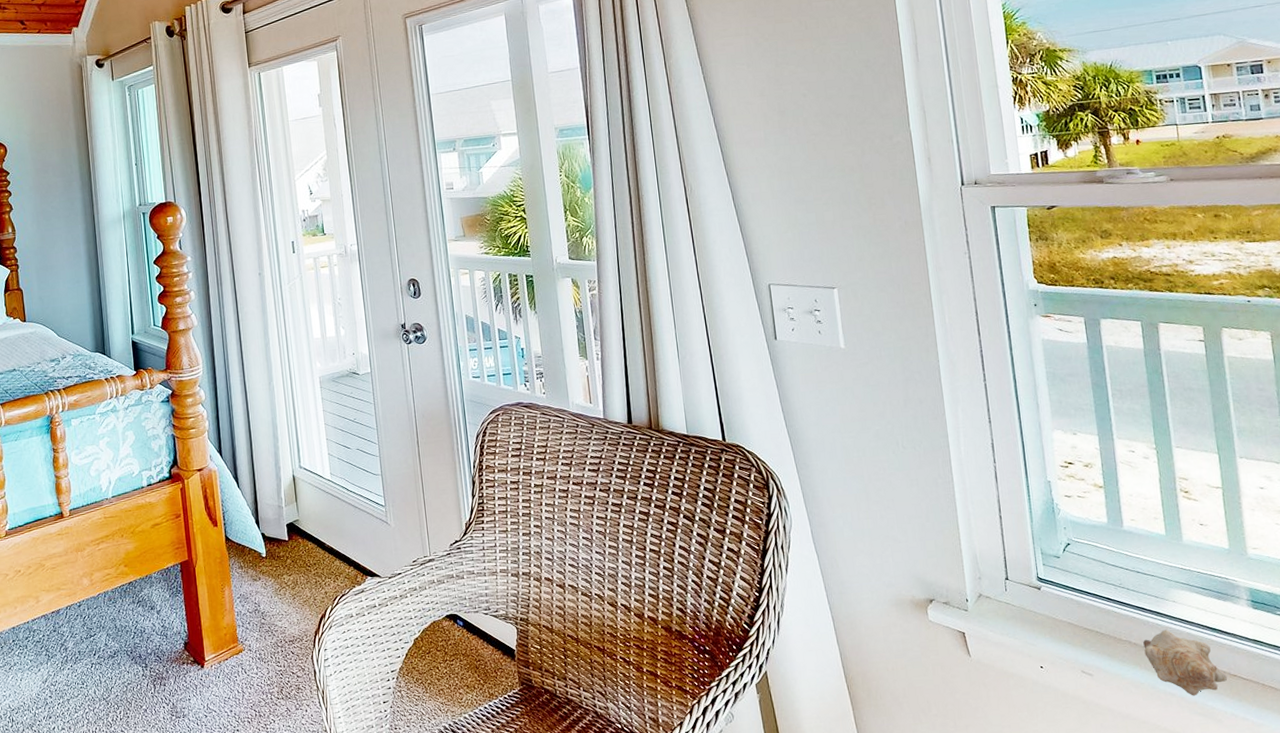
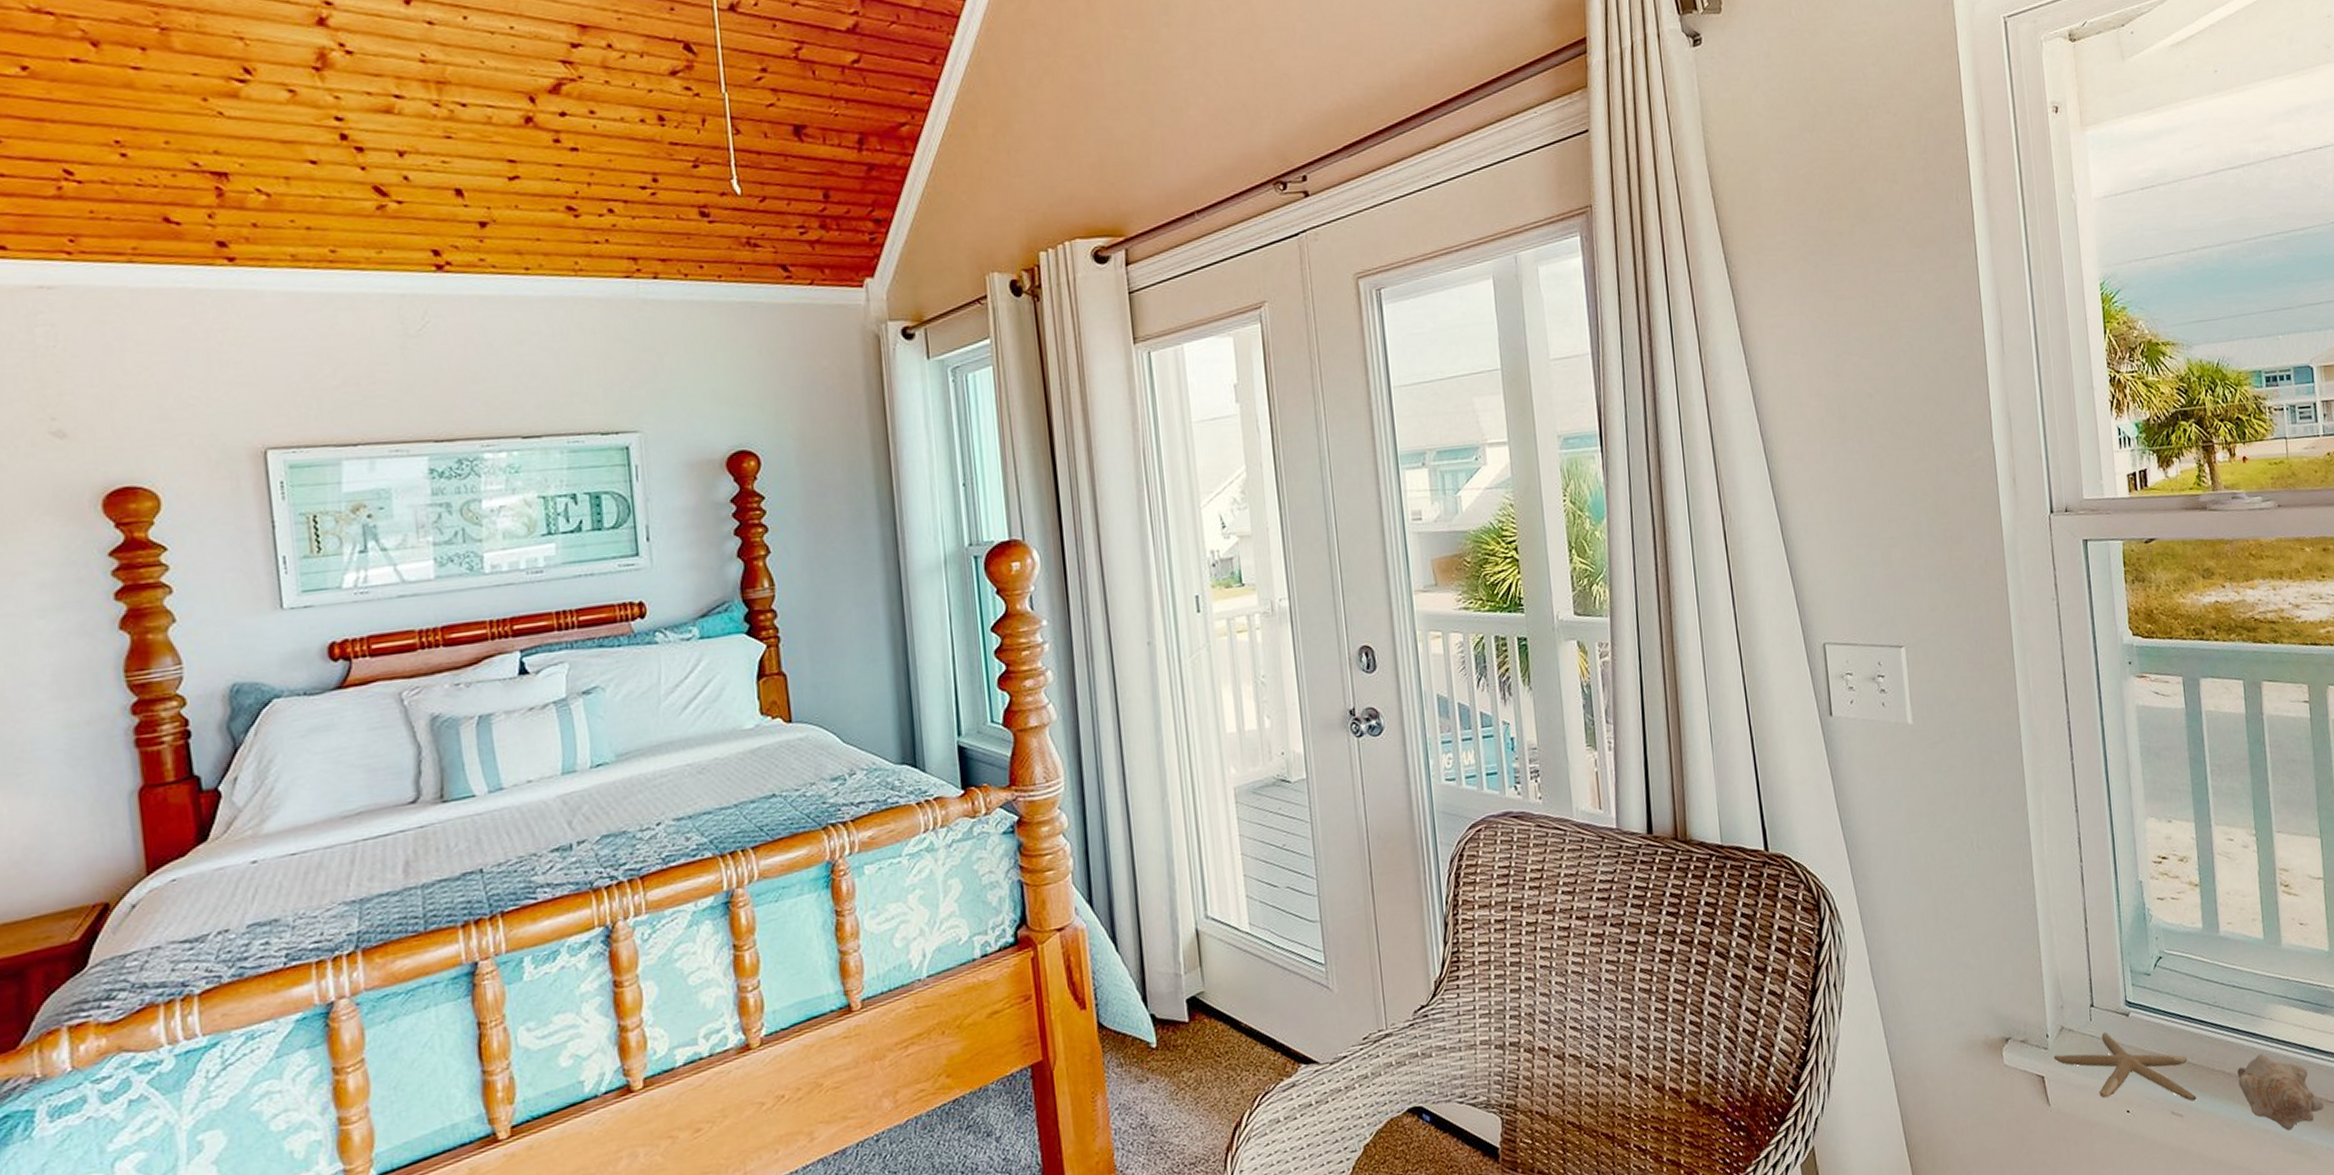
starfish: none [973,601,1105,664] -> present [2053,1032,2197,1102]

